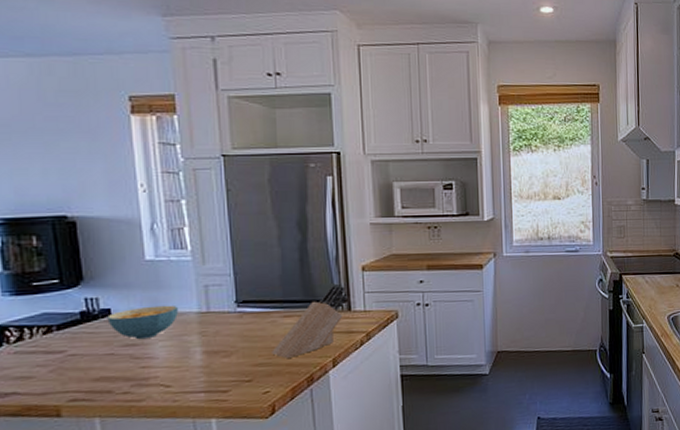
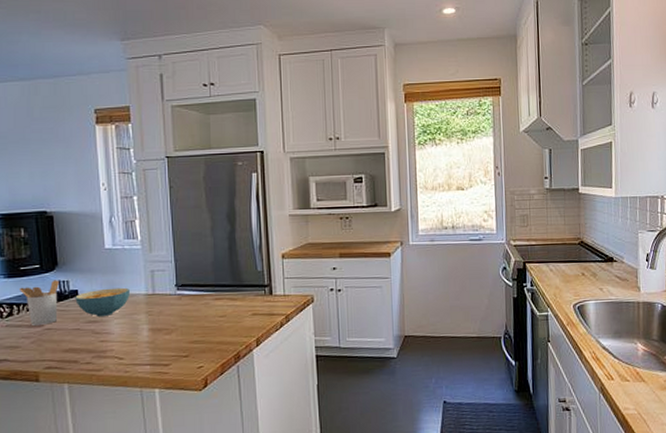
utensil holder: none [32,297,85,351] -> present [20,280,59,325]
knife block: present [271,285,348,358] -> none [205,271,269,337]

